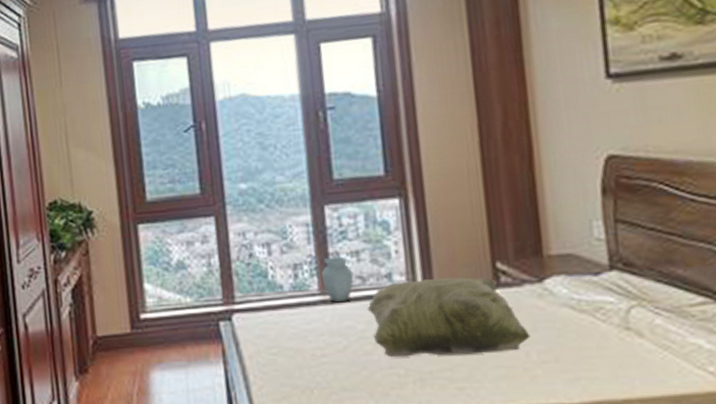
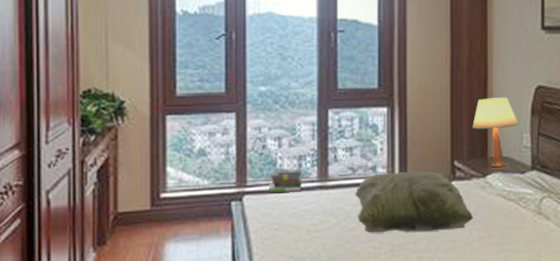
books: none [261,279,301,310] -> present [269,168,303,193]
vase: present [322,256,354,302] -> none [321,151,347,187]
table lamp: none [517,172,584,269] -> present [472,95,518,168]

